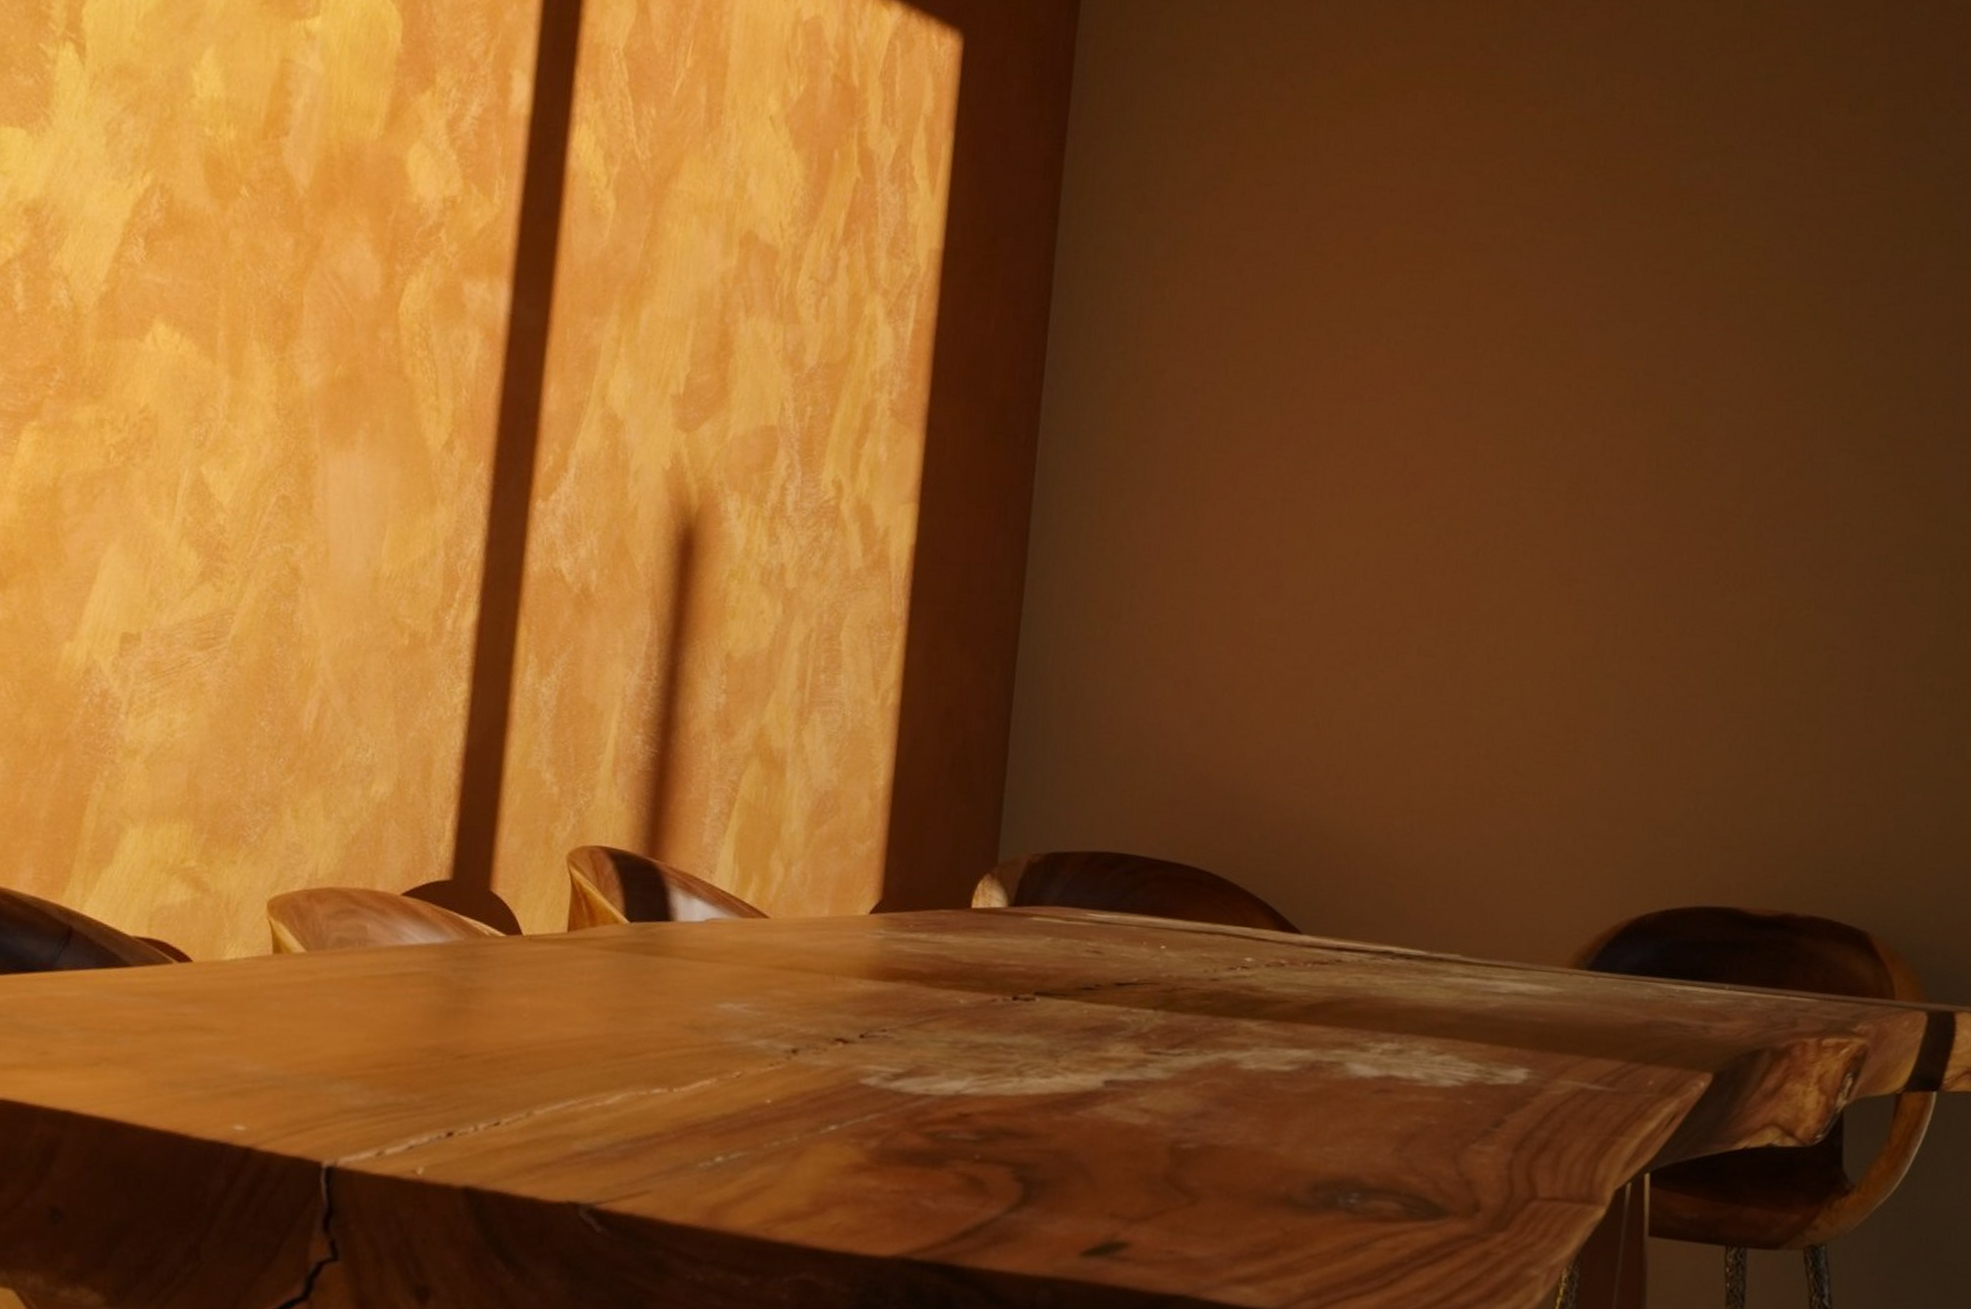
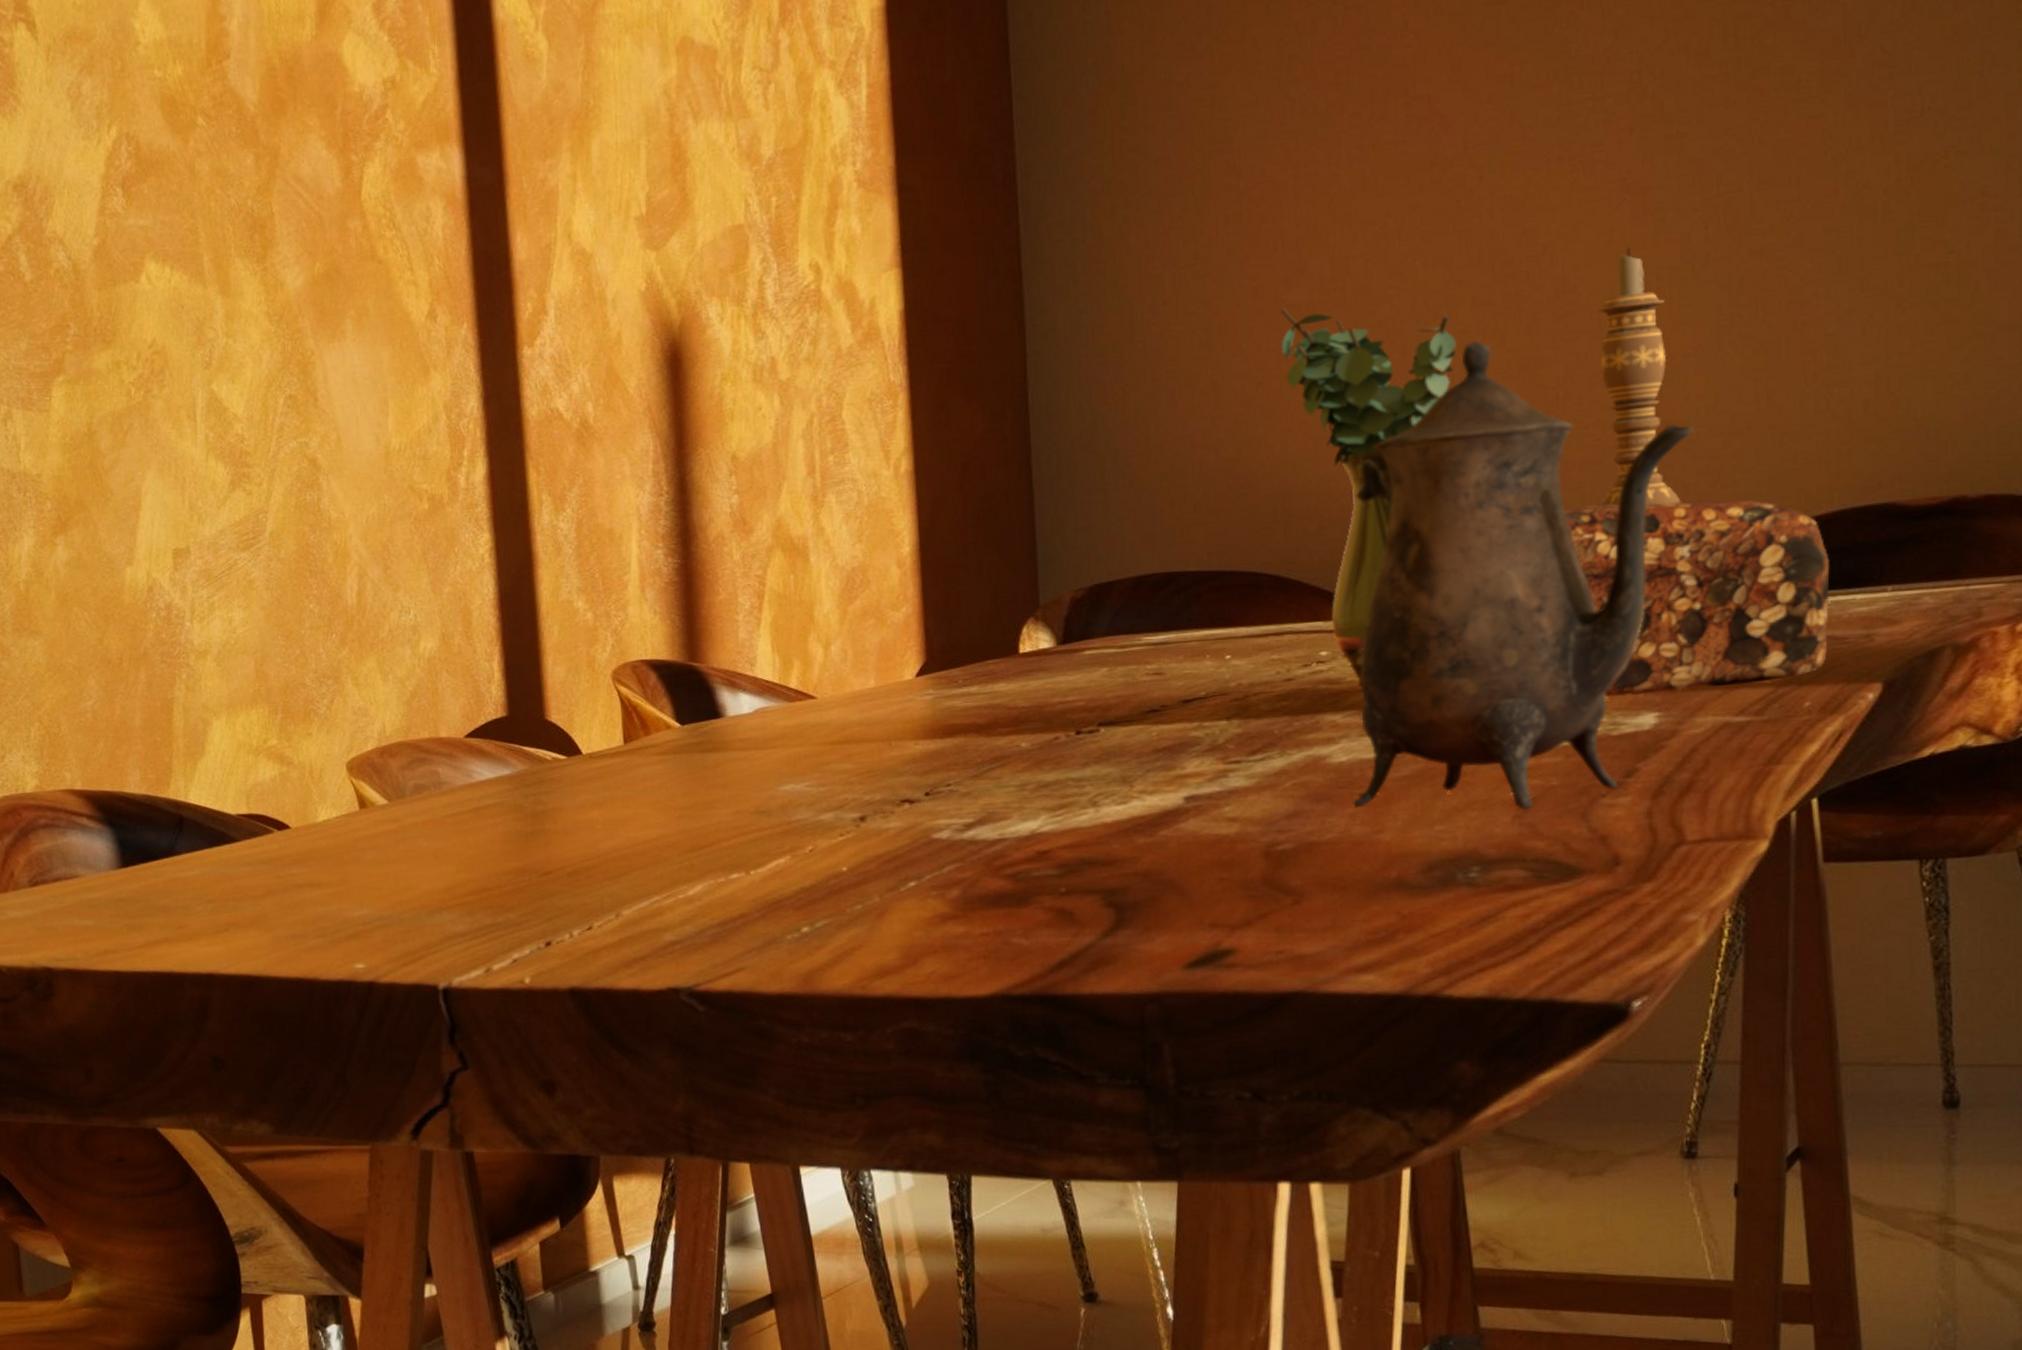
vase: none [1249,621,1401,1000] -> present [1281,308,1456,688]
teapot: none [1255,687,1587,1144] -> present [1353,341,1694,809]
bread loaf: none [1471,860,1682,1056] -> present [1564,500,1830,697]
candlestick: none [1502,630,1576,874] -> present [1597,247,1681,506]

